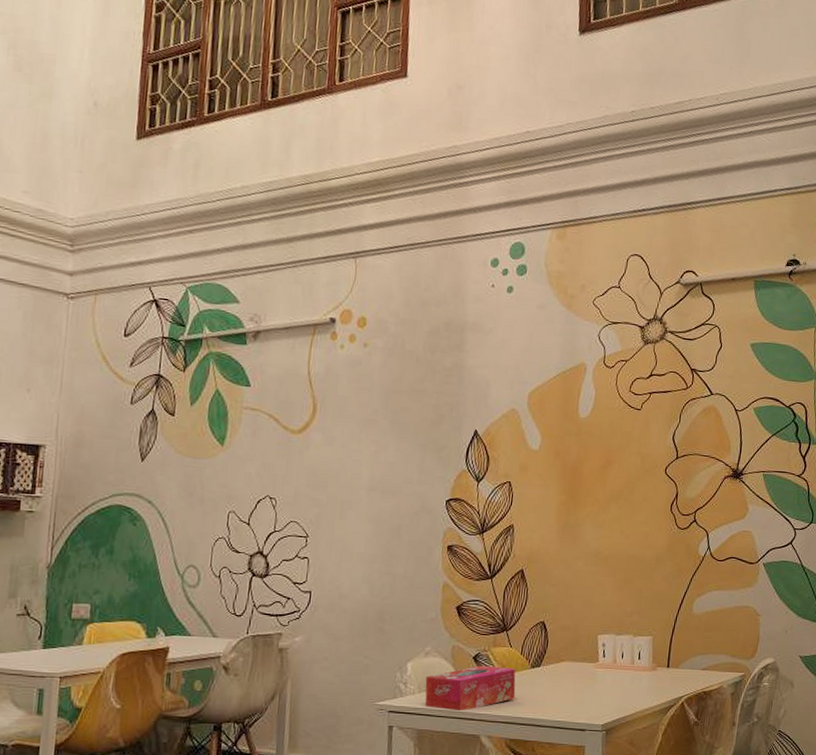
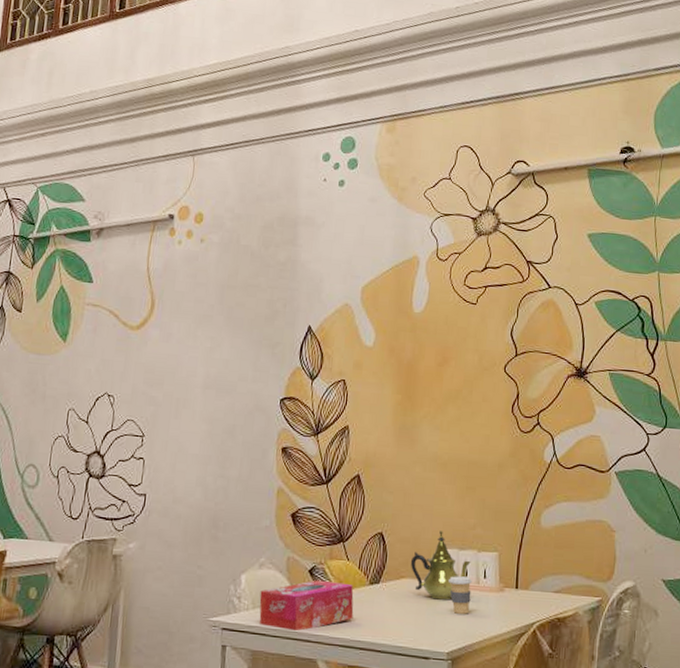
teapot: none [570,618,627,680] -> present [410,531,471,600]
coffee cup: none [604,658,627,691] -> present [448,576,472,614]

